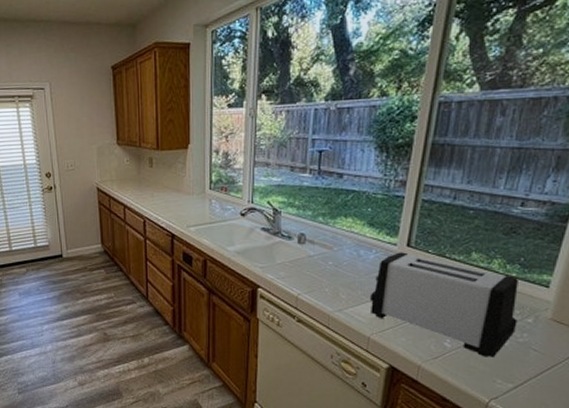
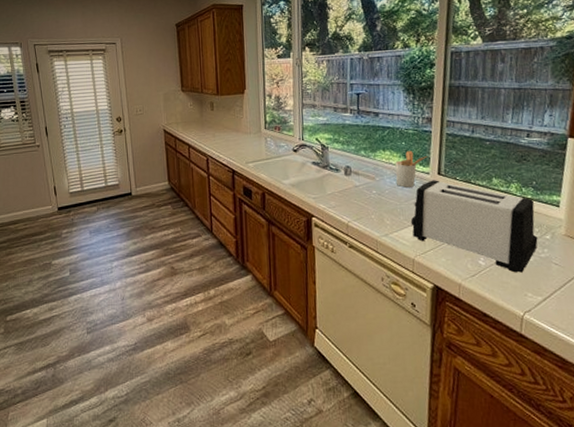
utensil holder: none [357,218,397,259] -> present [395,151,428,188]

